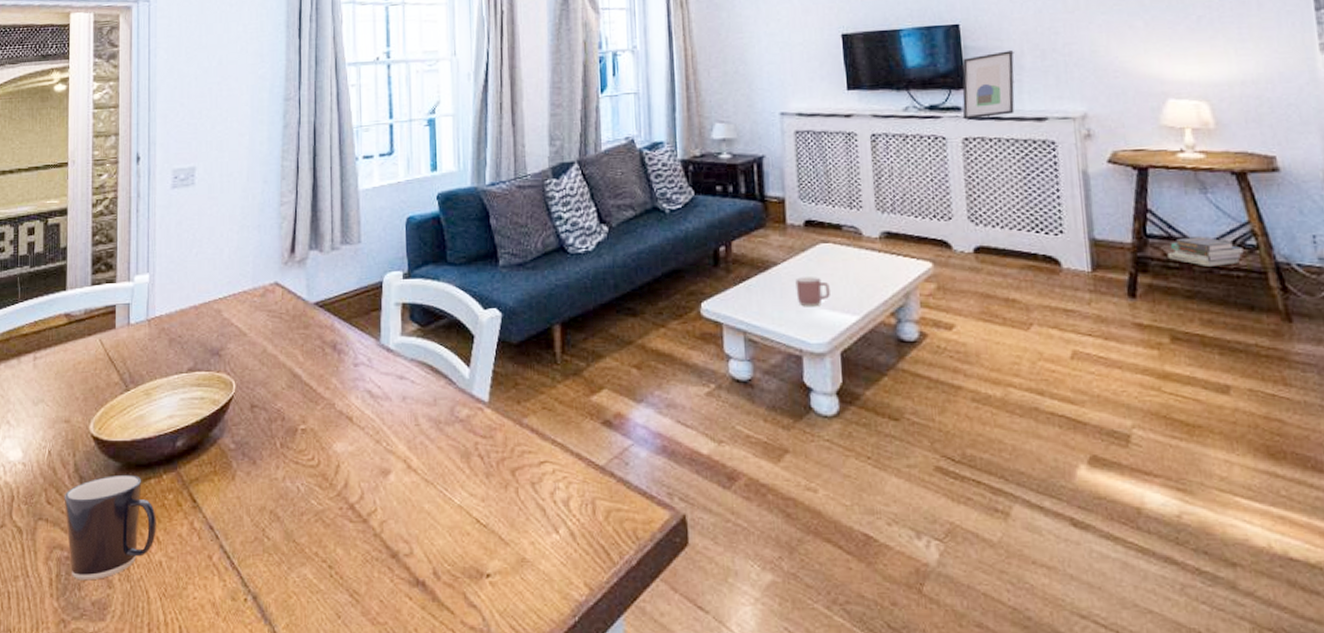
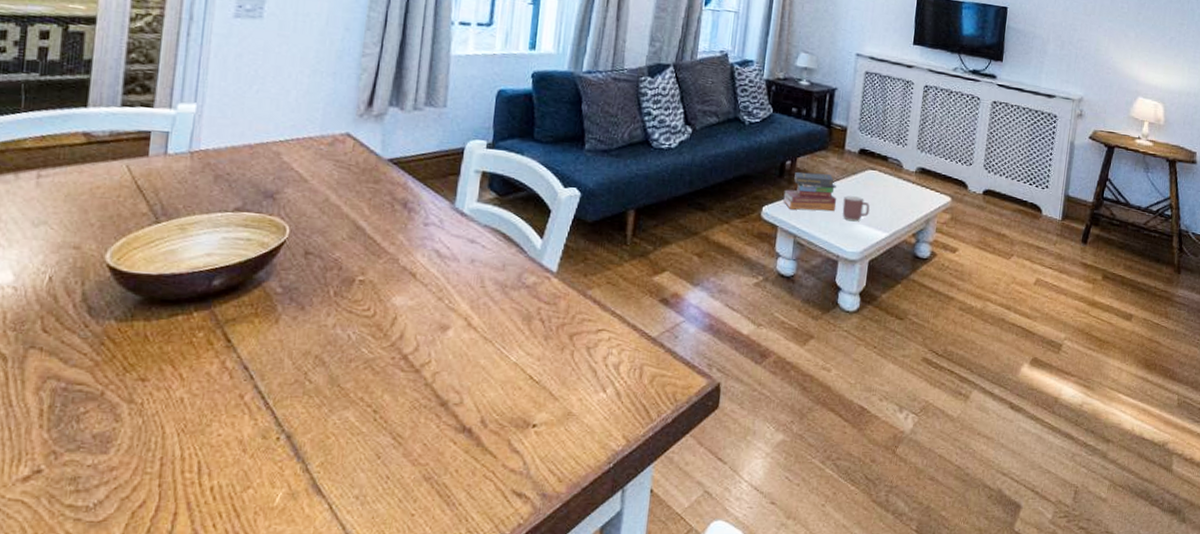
mug: present [64,474,156,581] -> none [65,308,181,414]
books: none [723,256,789,302] -> present [783,172,837,211]
picture frame: present [962,50,1015,120] -> none [995,36,1043,89]
books: present [1167,237,1244,267] -> none [1113,203,1162,228]

